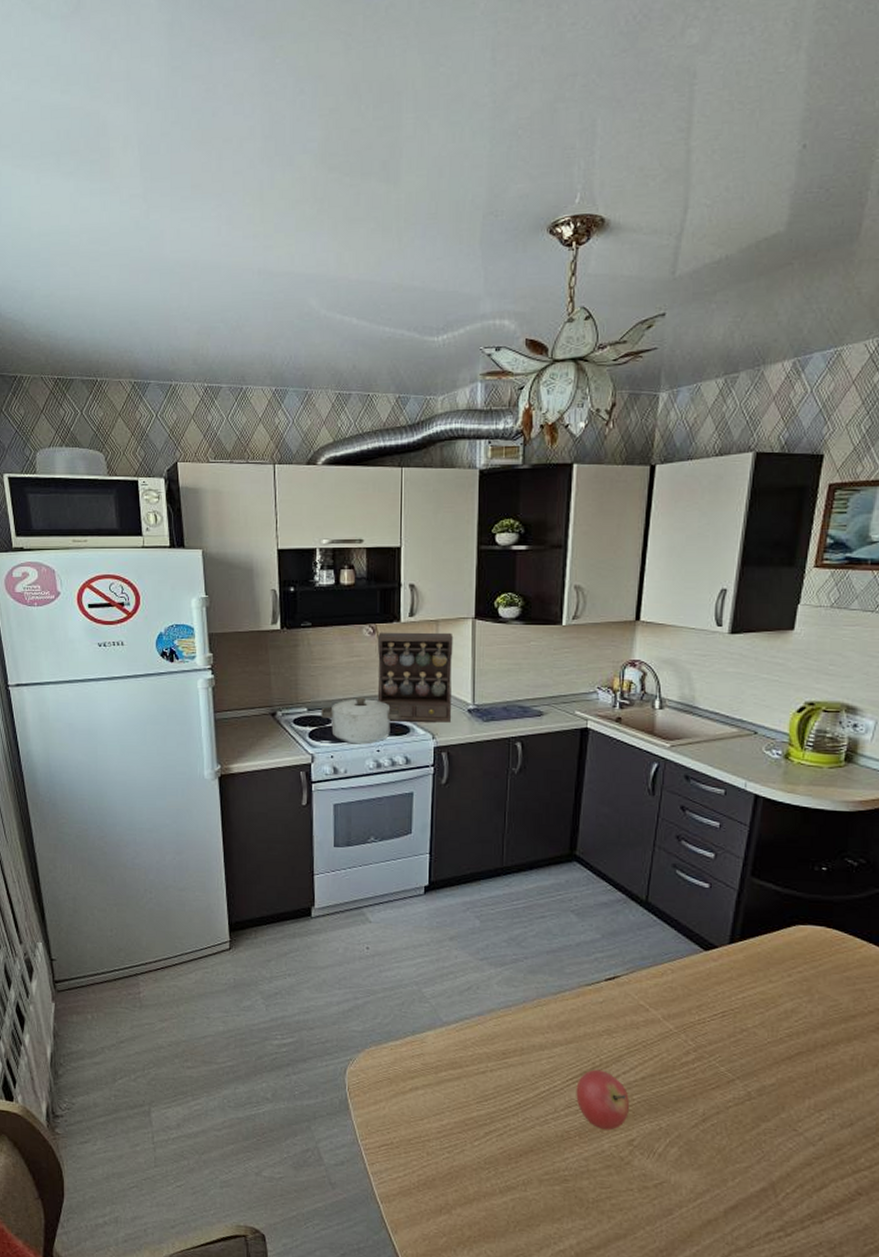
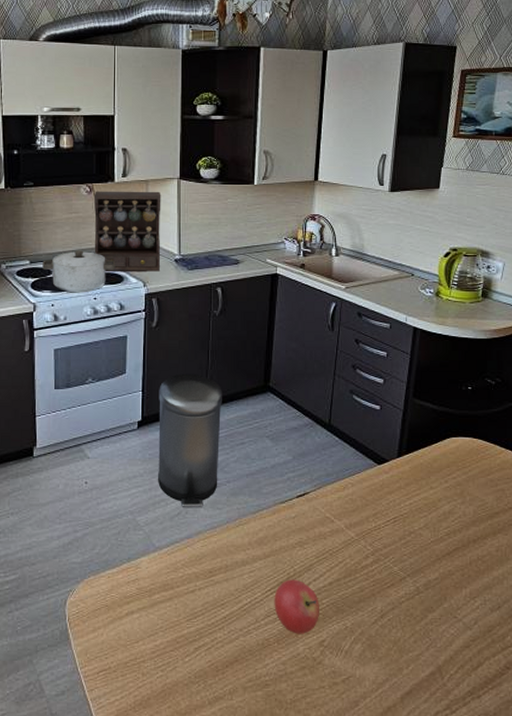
pedal bin: none [446,836,520,983] -> present [158,373,222,508]

